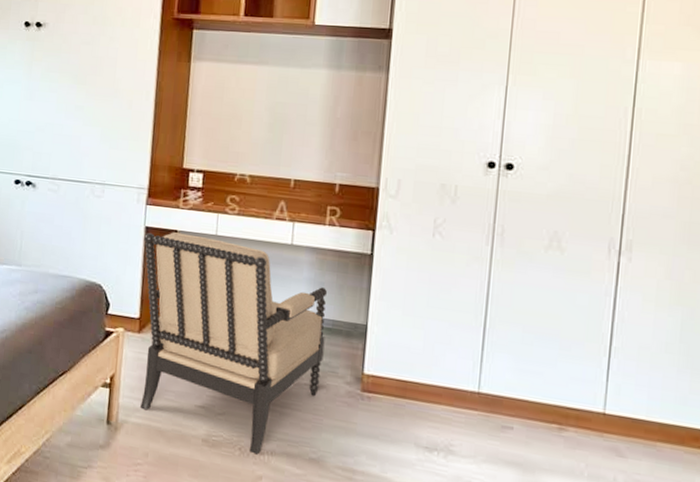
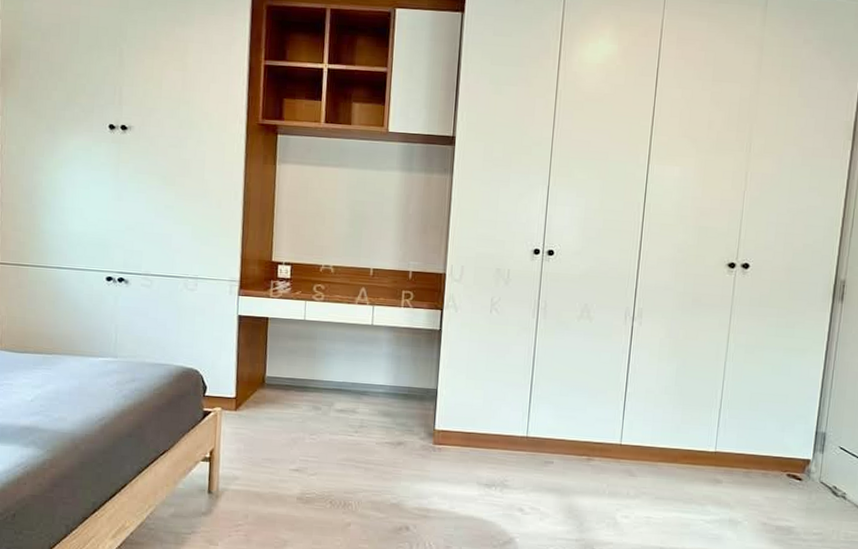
chair: present [140,232,328,455] -> none [237,319,404,505]

